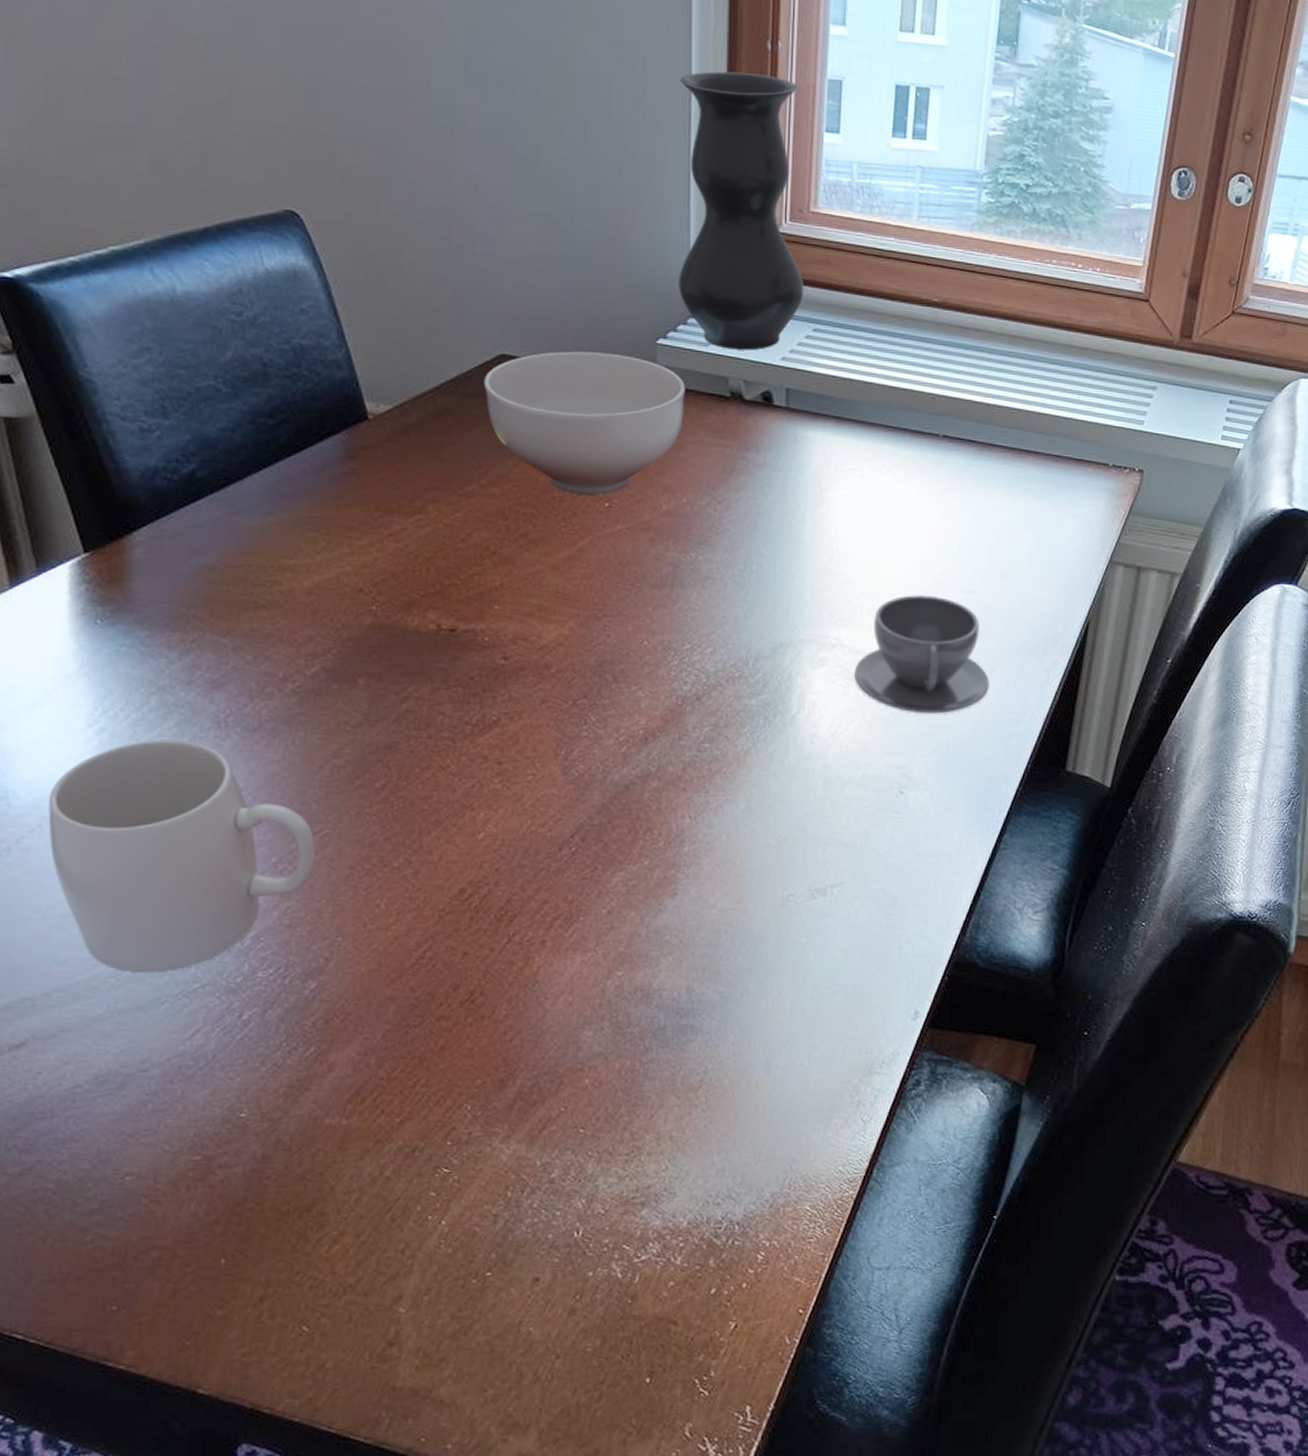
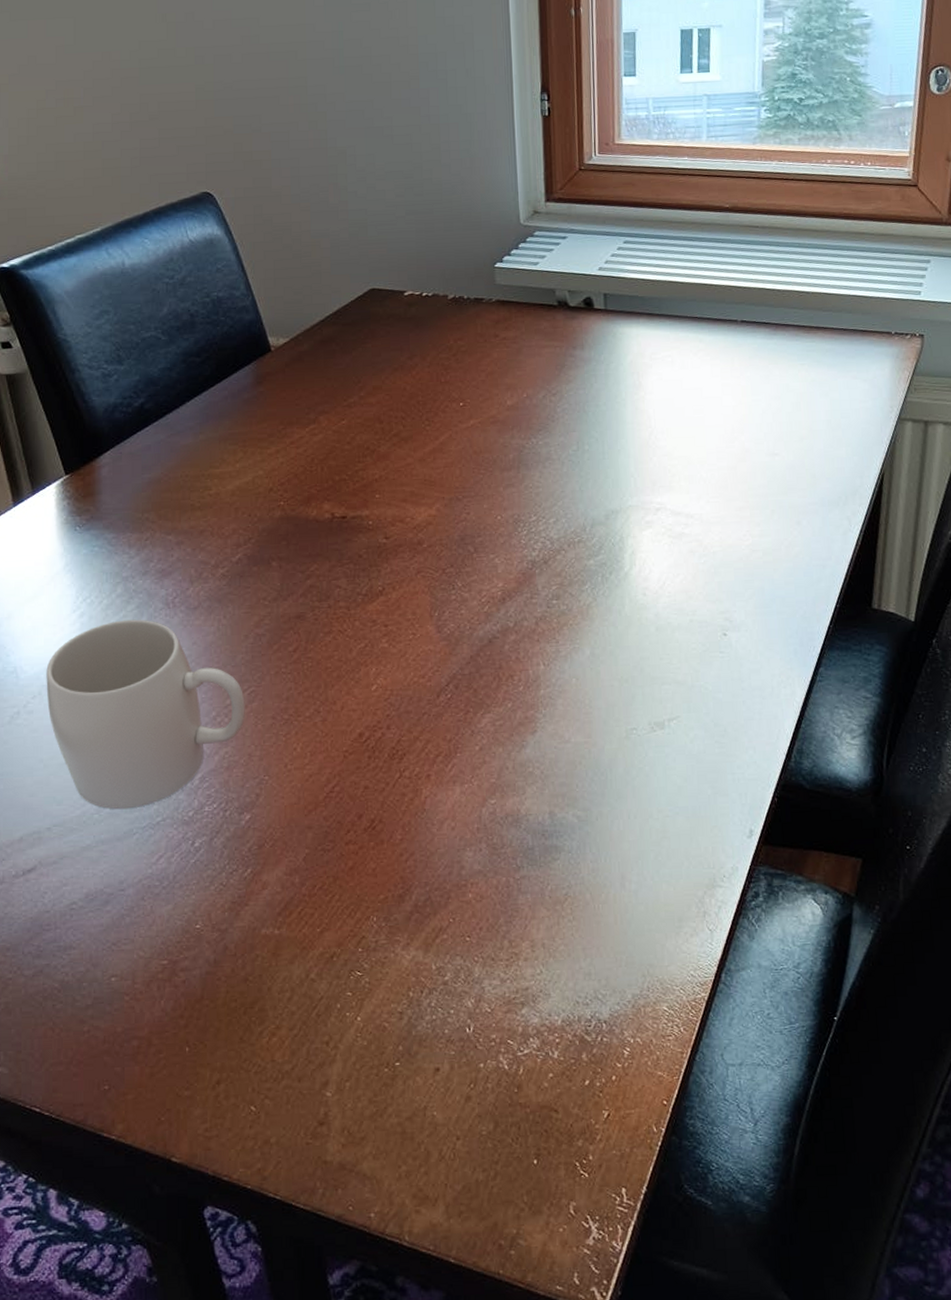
bowl: present [483,351,685,495] -> none [358,279,521,398]
vase: present [679,71,805,351] -> none [502,36,614,266]
teacup: present [854,595,989,714] -> none [677,460,797,564]

